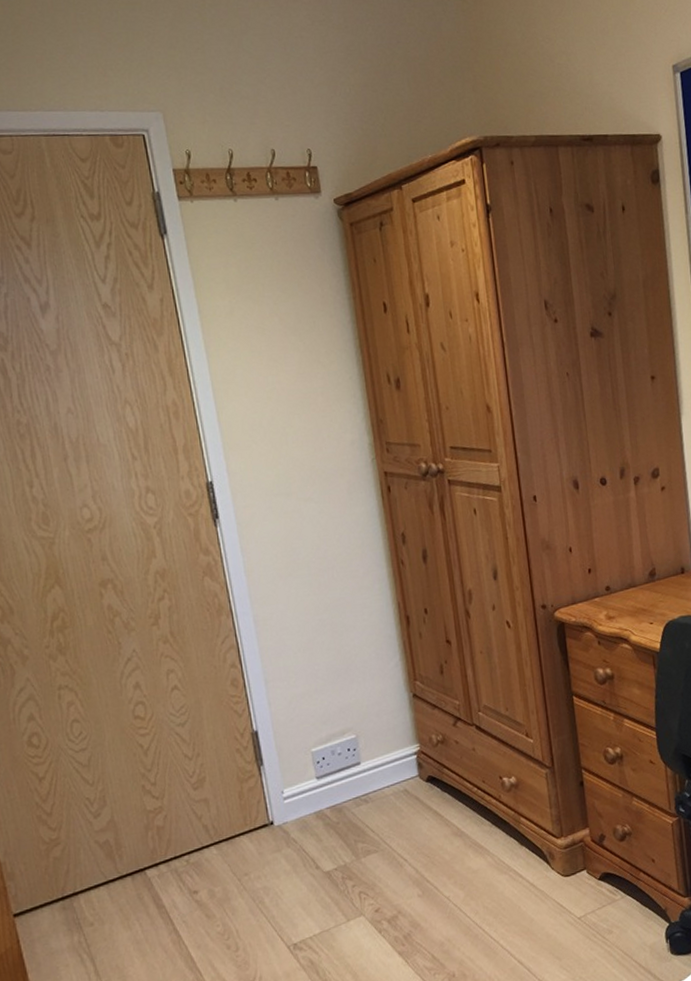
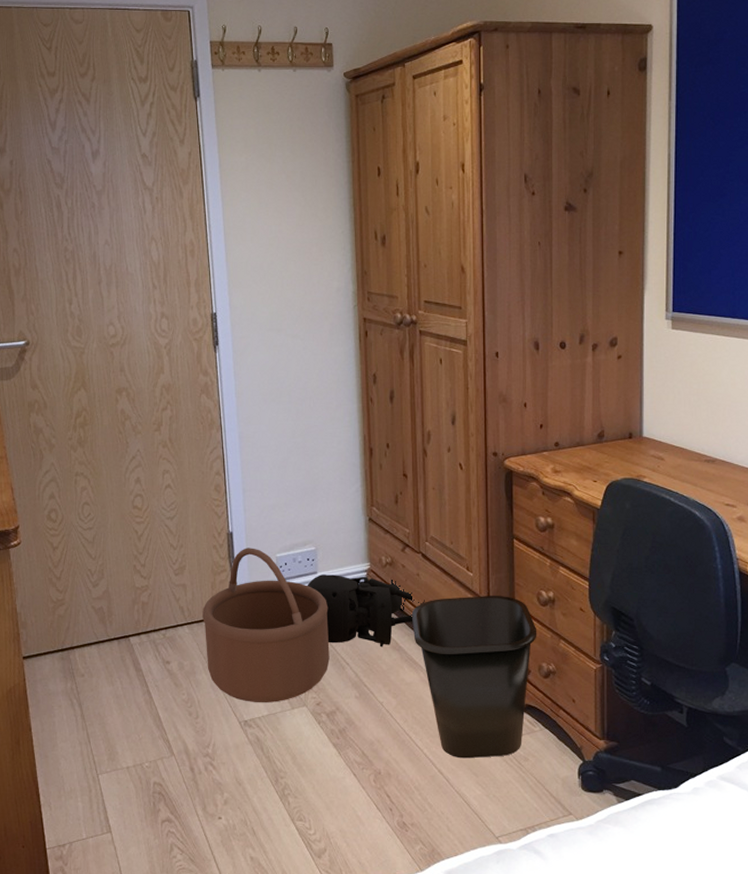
basket: none [231,745,385,922] -> present [203,548,330,703]
tactical helmet: none [350,758,483,841] -> present [307,574,424,648]
waste bin: none [471,759,608,943] -> present [411,596,537,759]

